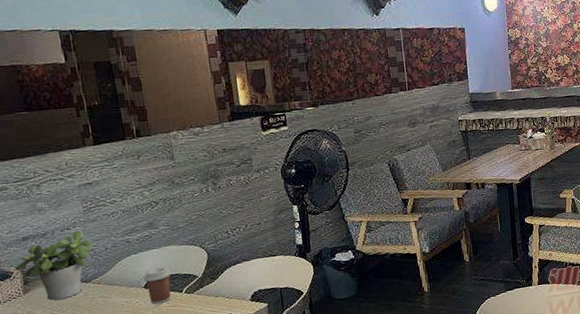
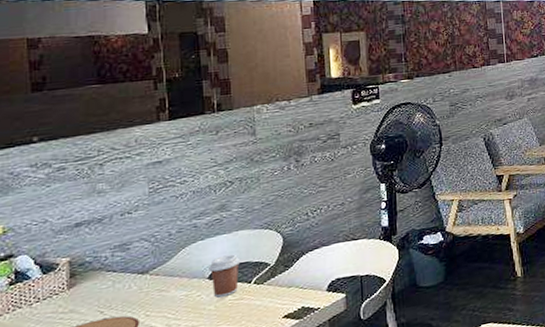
potted plant: present [14,230,93,300] -> none [60,214,154,296]

